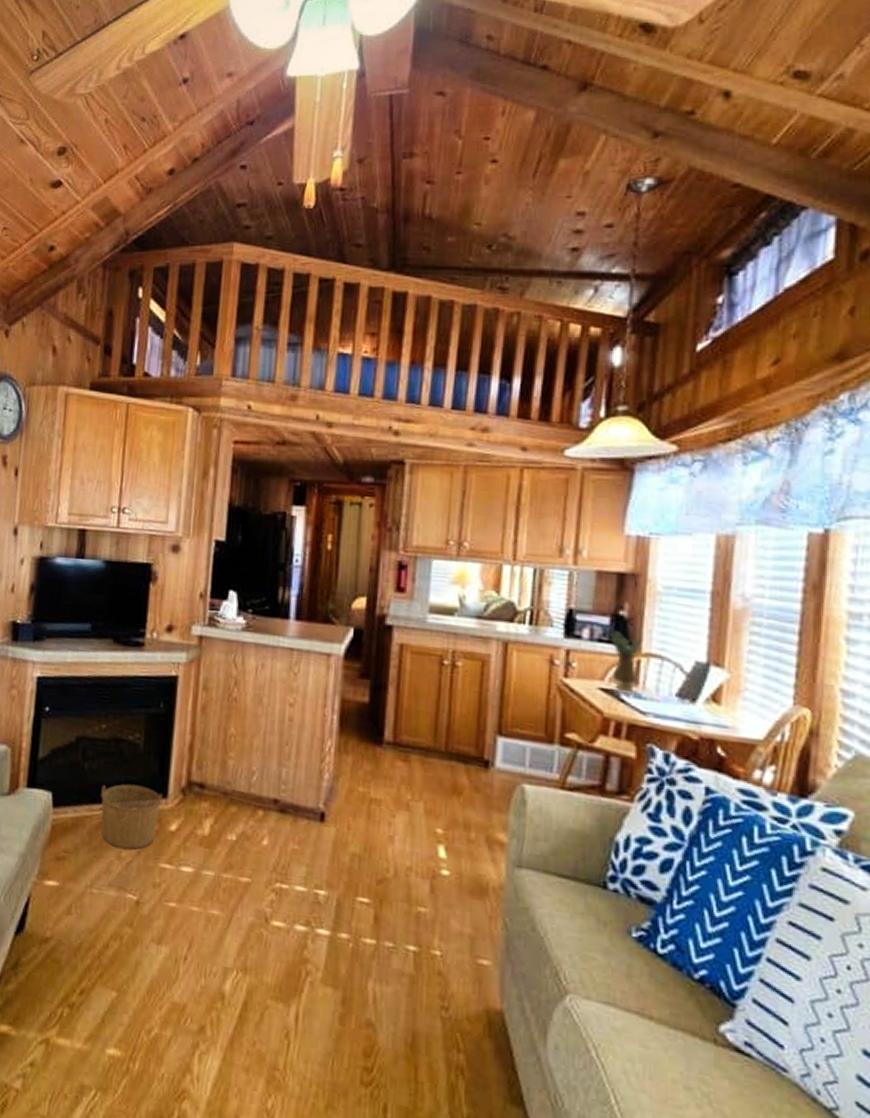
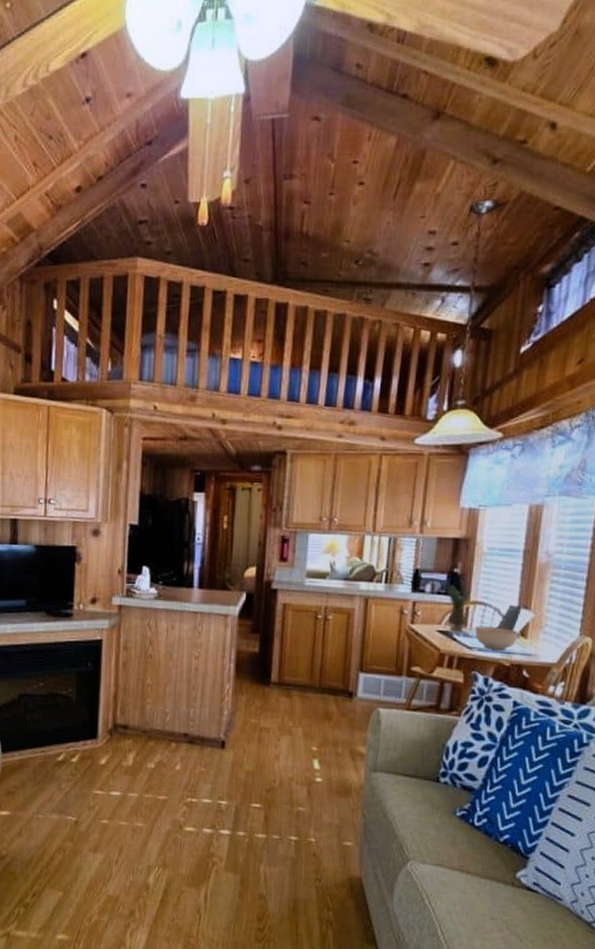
basket: present [101,784,163,850] -> none [42,730,93,782]
bowl: none [650,685,708,720] -> present [475,626,518,651]

